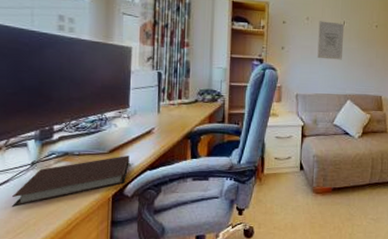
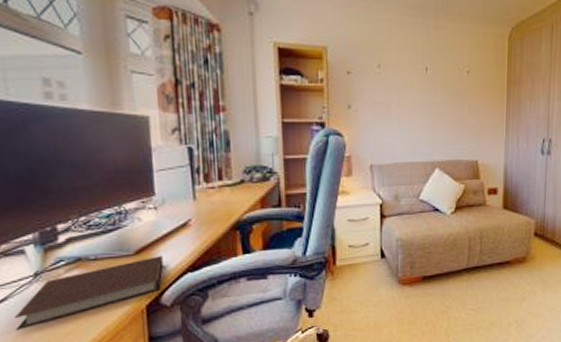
wall art: present [317,21,345,60] -> none [394,68,427,118]

